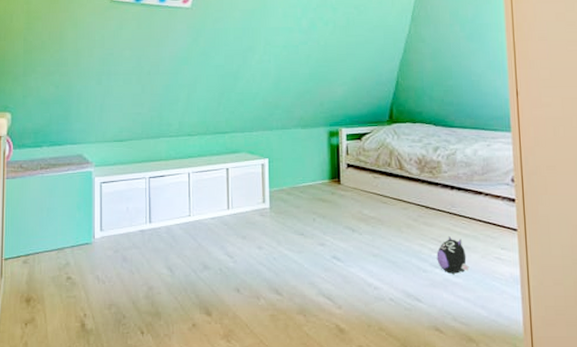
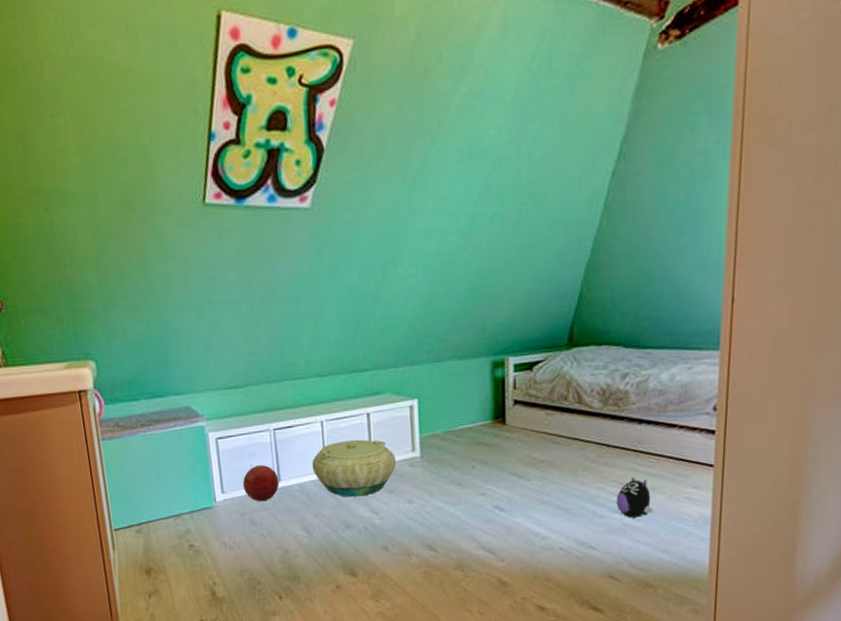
ball: none [119,208,150,241] -> present [243,465,280,502]
basket: none [178,190,249,241] -> present [311,439,396,497]

